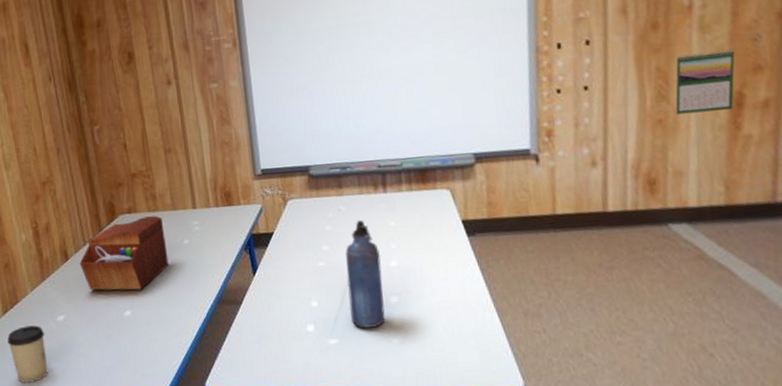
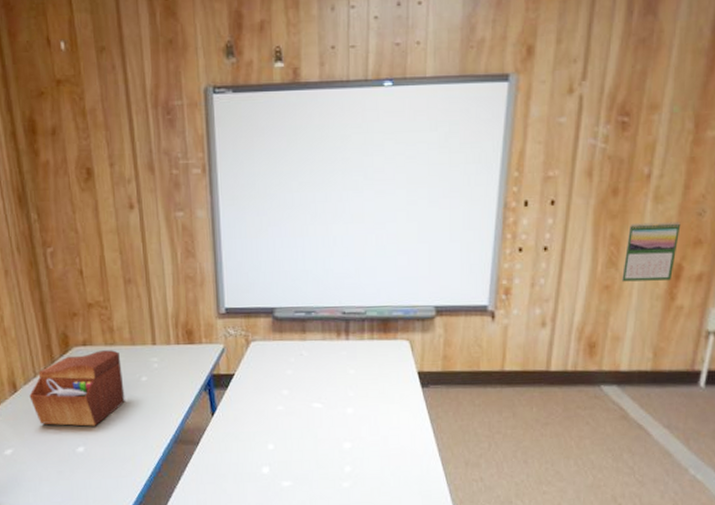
water bottle: present [345,219,386,328] -> none [304,365,339,472]

